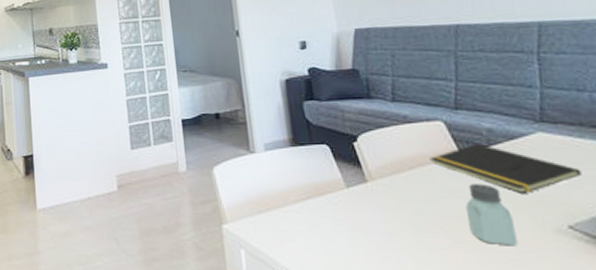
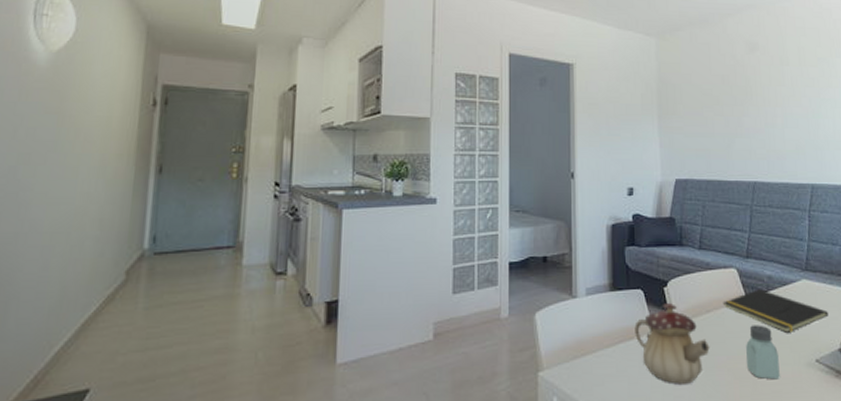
teapot: none [323,158,419,245] -> present [634,302,710,384]

